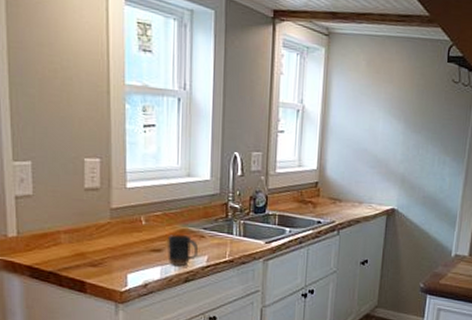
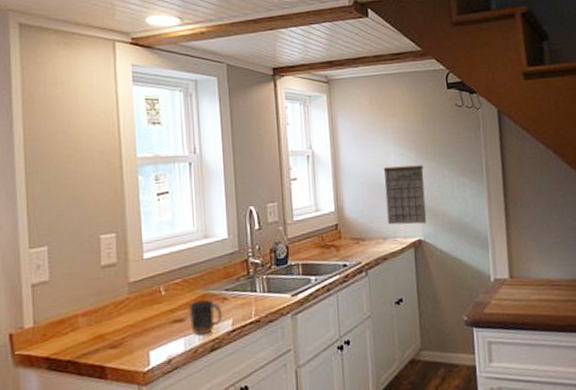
calendar: none [366,126,409,194] -> present [383,156,427,225]

